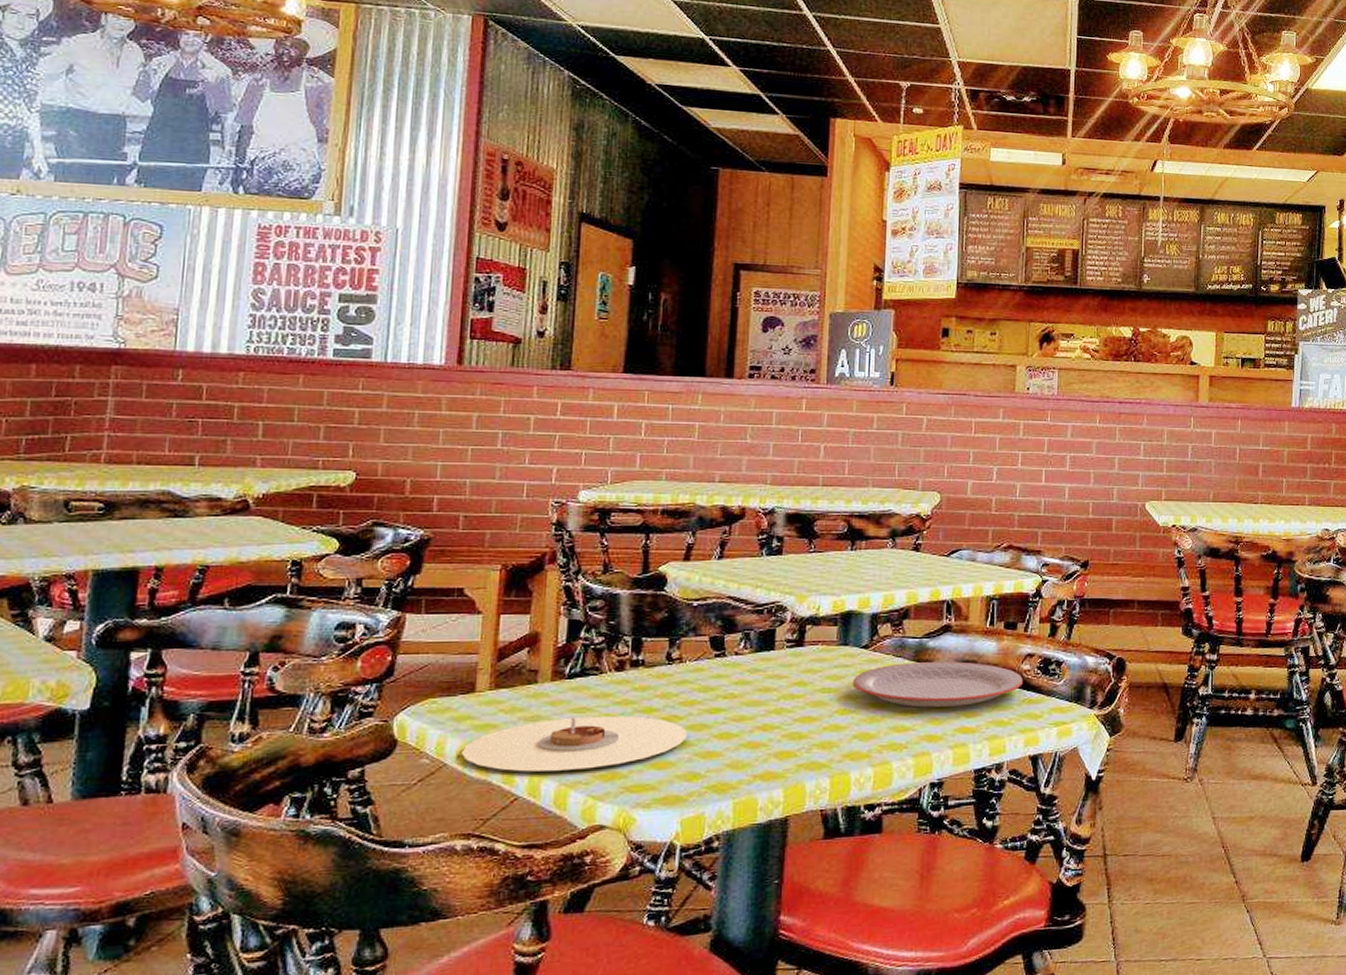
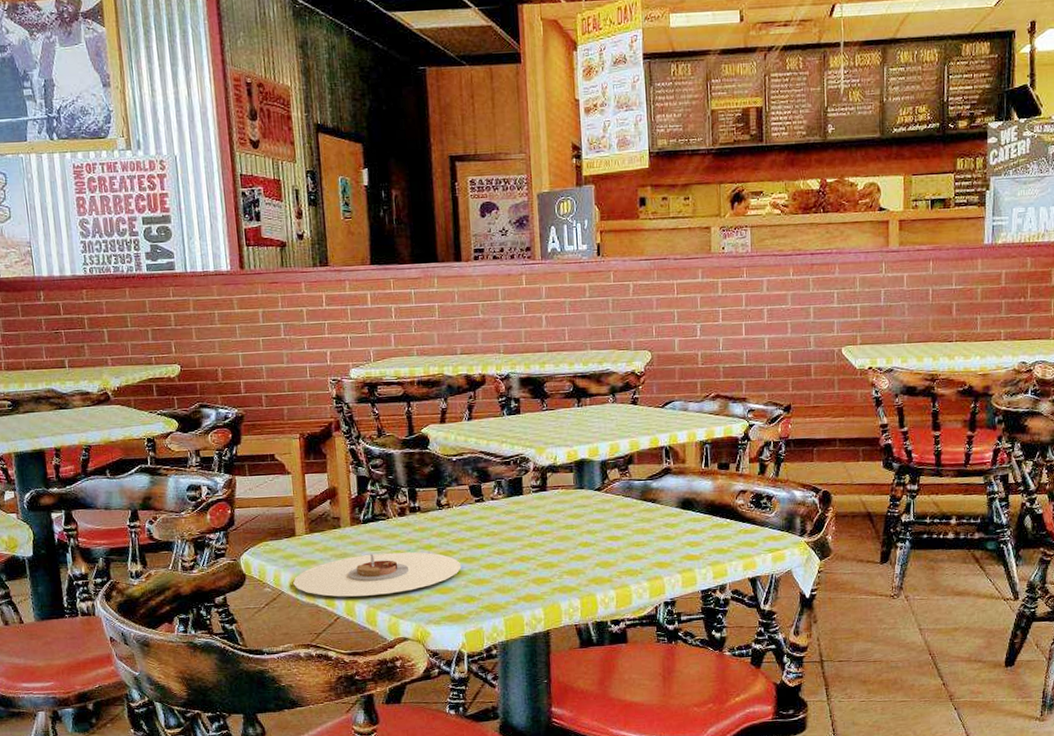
plate: present [852,661,1023,708] -> none [590,499,738,539]

